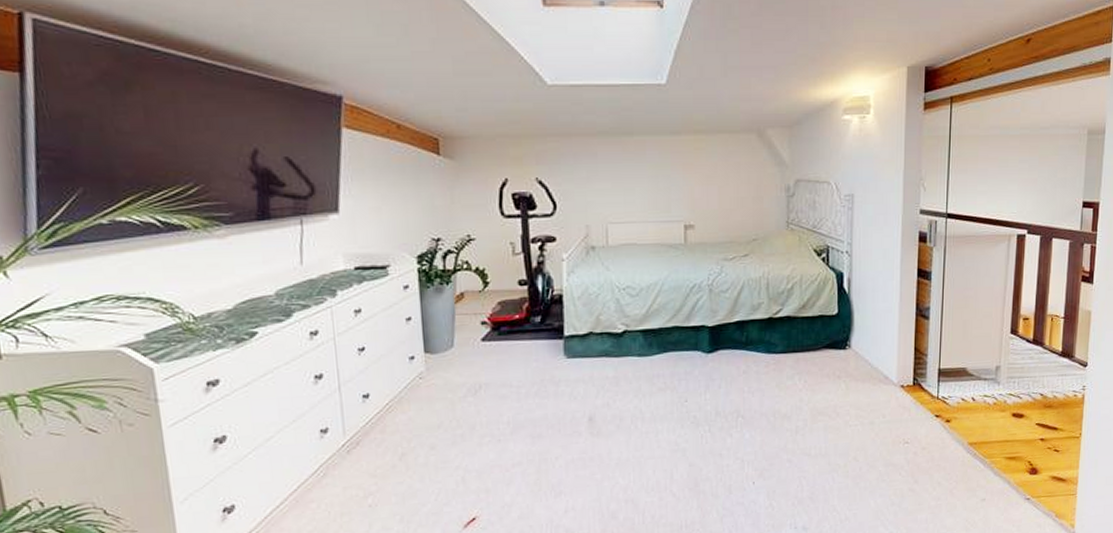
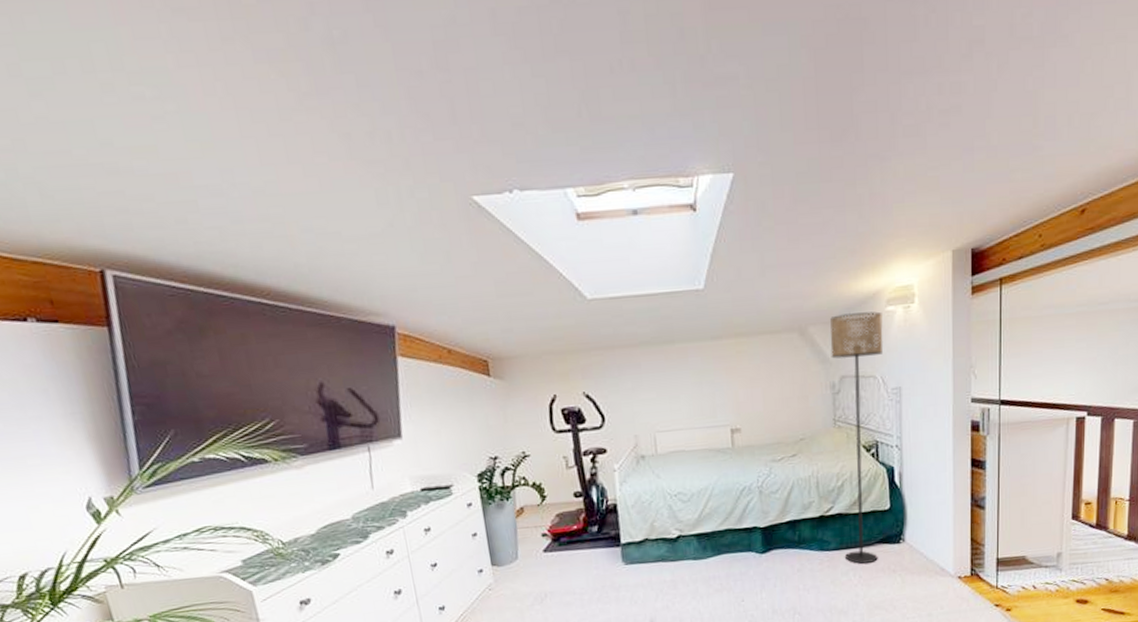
floor lamp: none [787,119,839,368] -> present [830,311,884,564]

